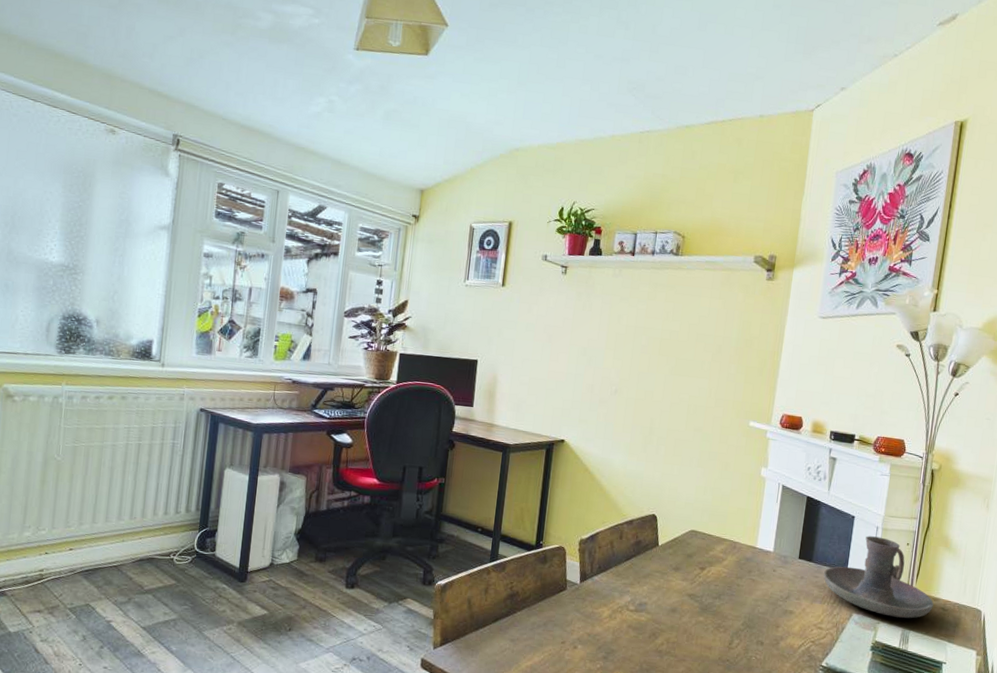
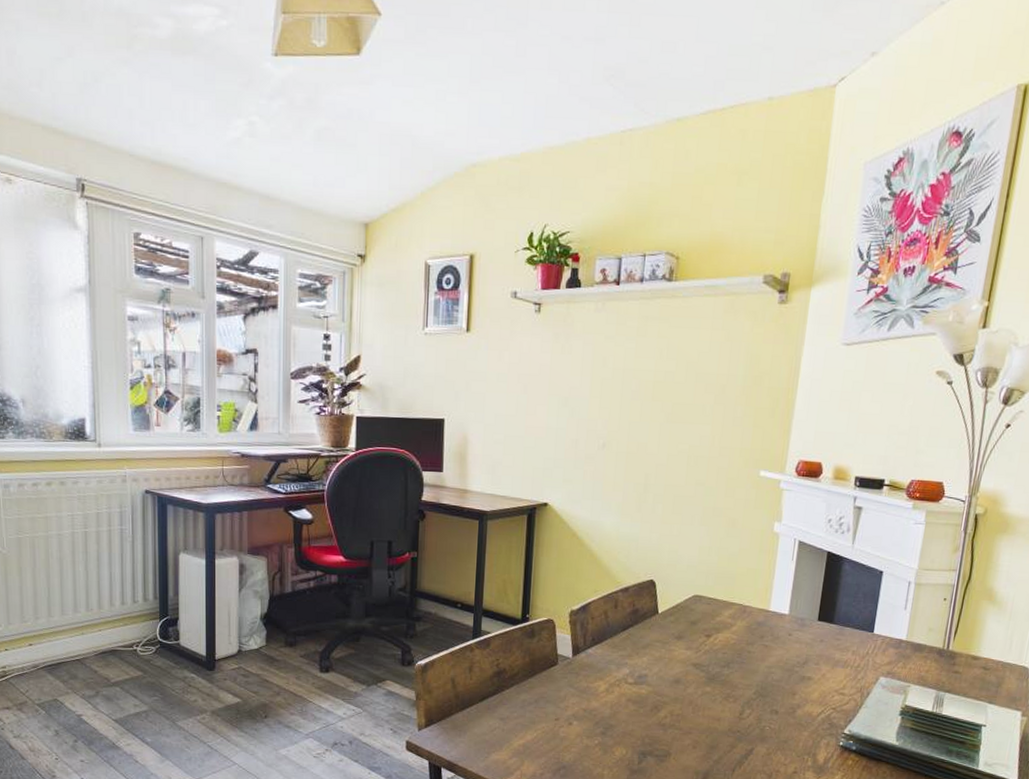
candle holder: present [823,536,934,619] -> none [846,592,973,680]

